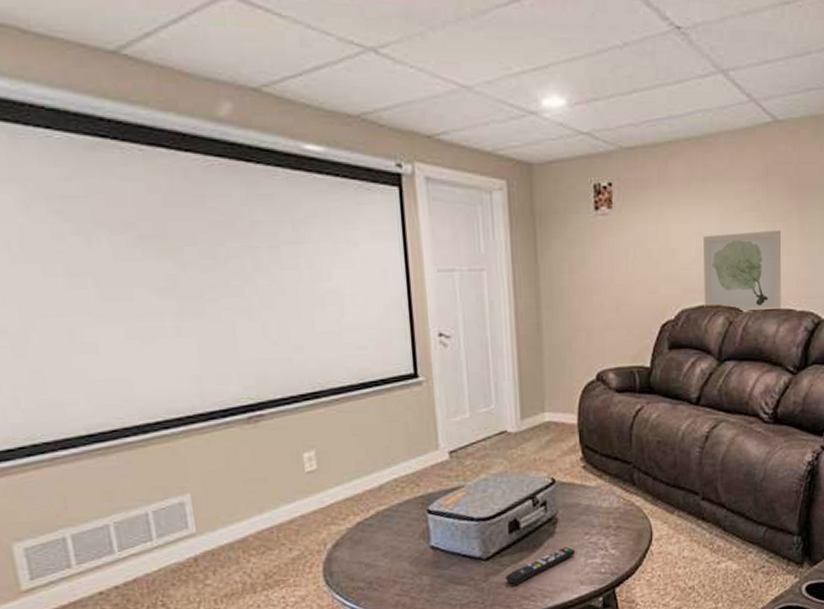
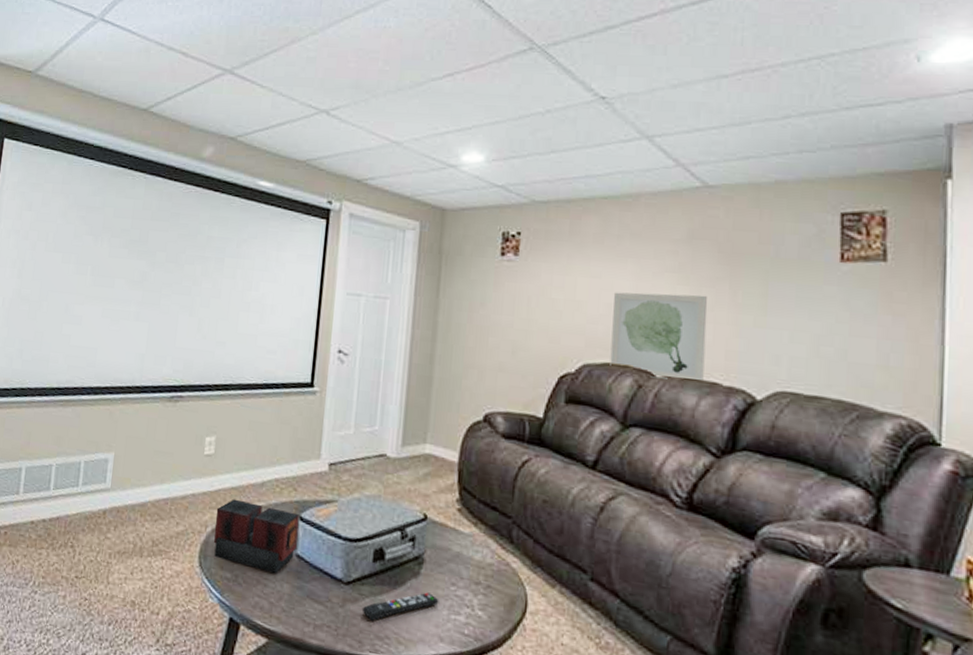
speaker: none [333,507,429,572] -> present [214,499,299,574]

